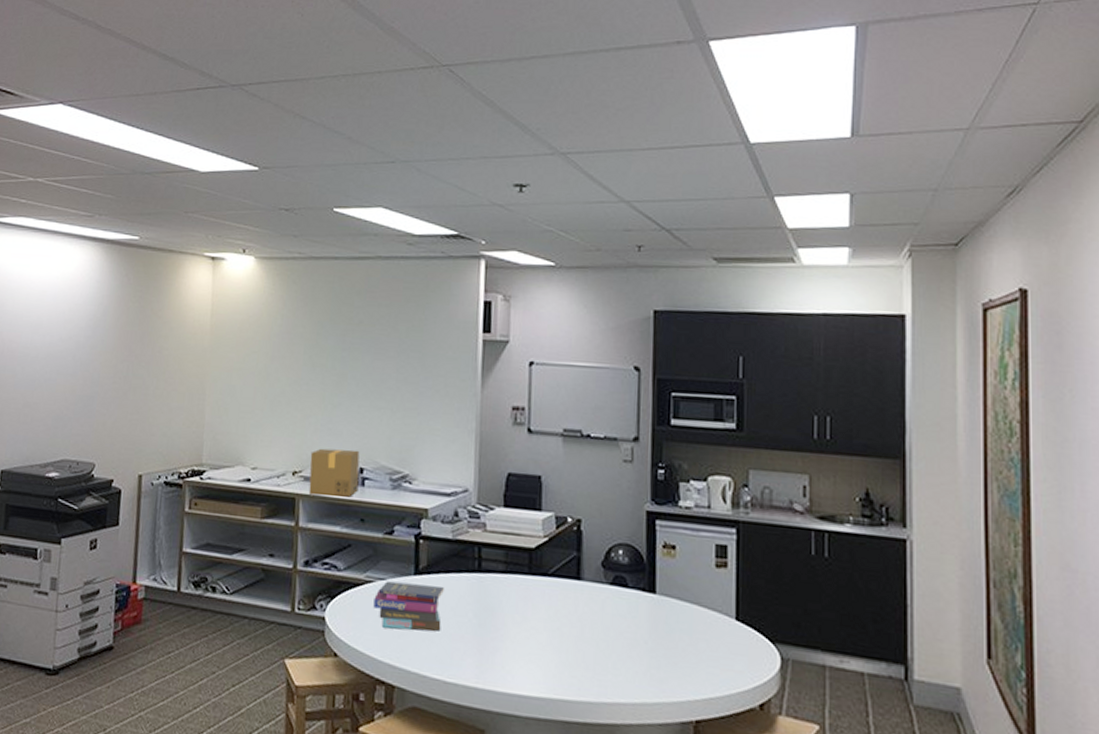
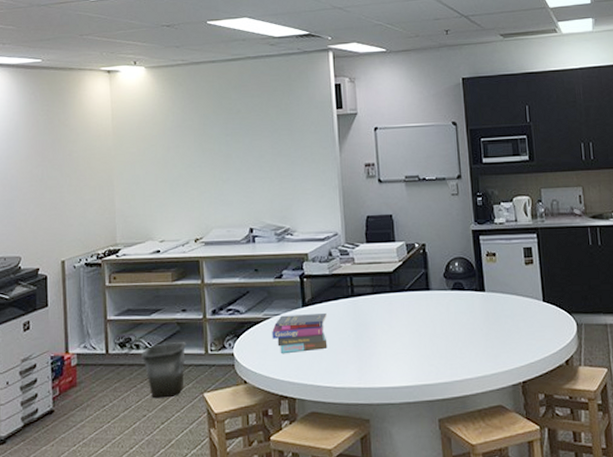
waste bin: none [216,591,271,656] -> present [140,342,187,399]
cardboard box: present [308,448,360,497] -> none [208,214,250,256]

